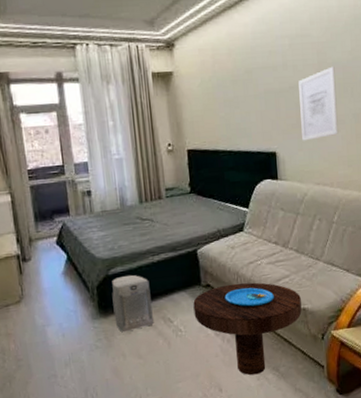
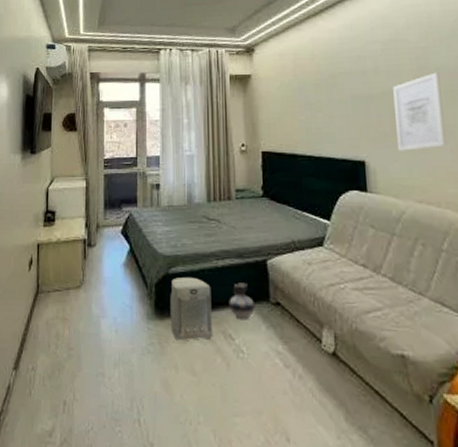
ceramic jug: none [166,272,190,305] -> present [229,283,256,321]
side table: present [193,282,302,375] -> none [259,306,400,431]

